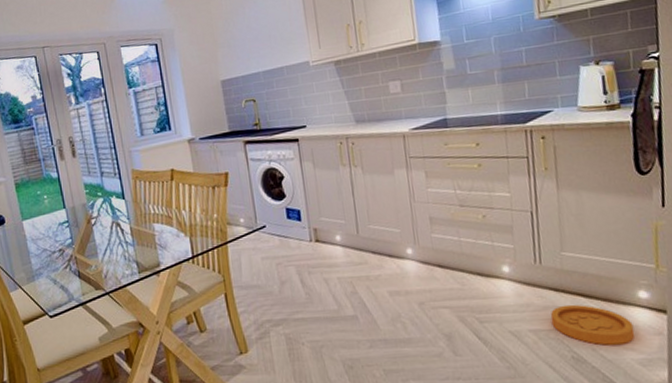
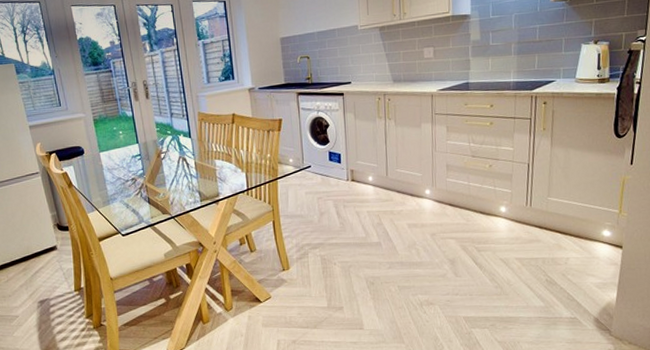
pet bowl: present [550,304,635,346] -> none [533,239,596,272]

